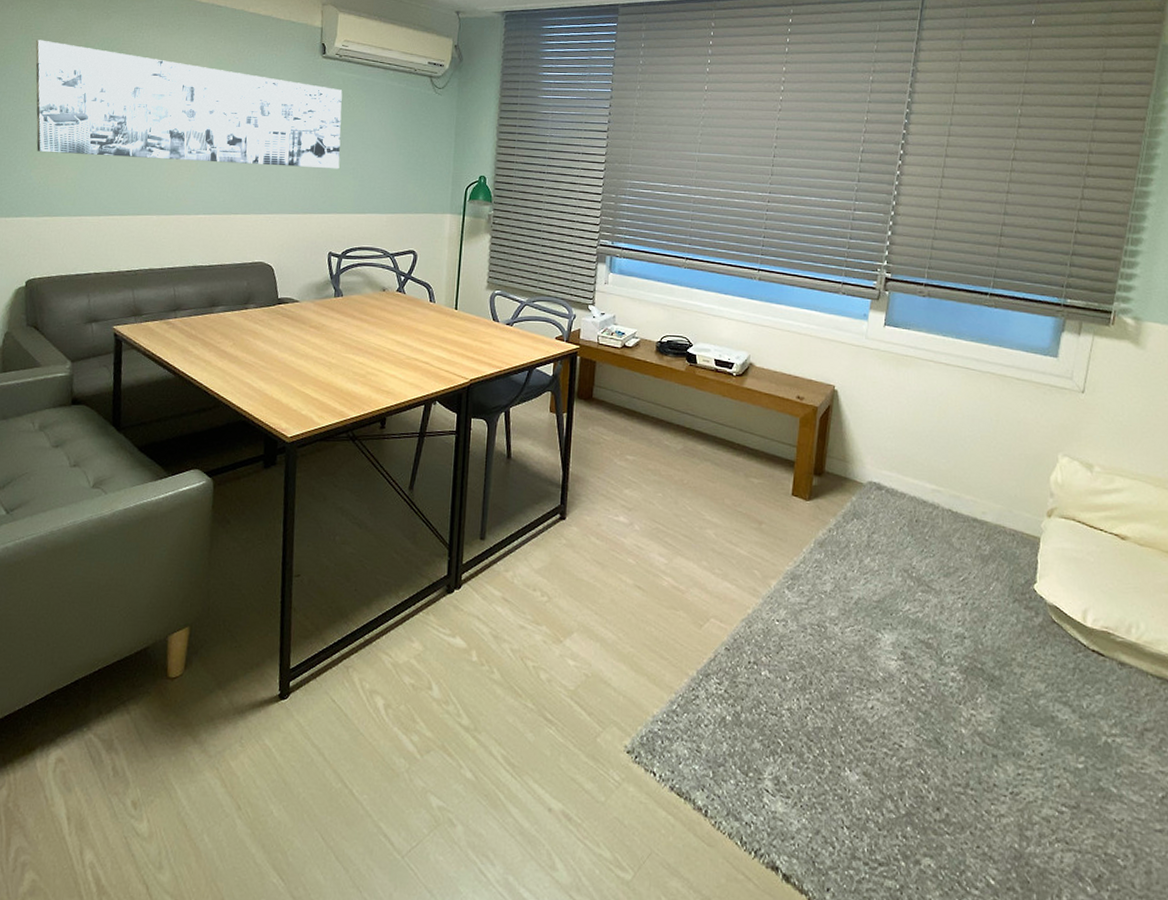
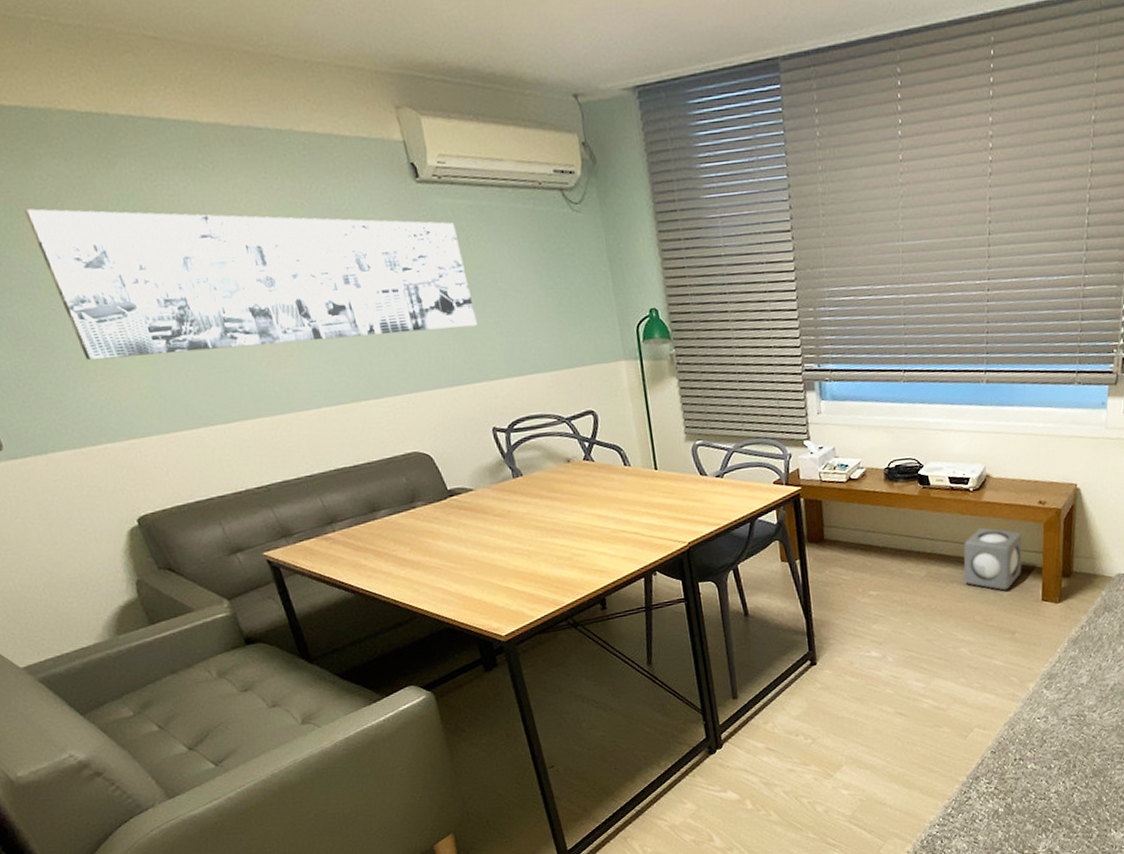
speaker: none [718,412,778,478] -> present [963,527,1023,591]

